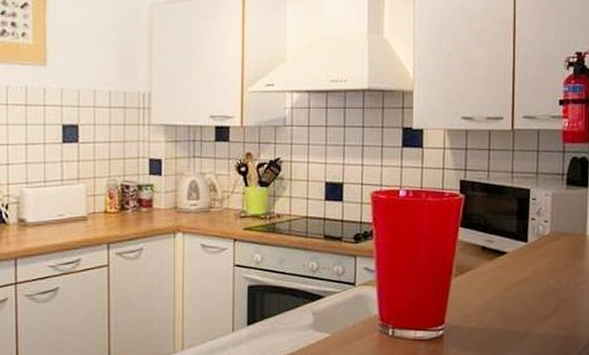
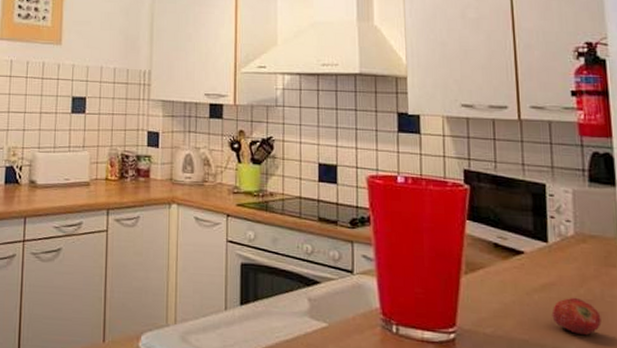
fruit: none [525,288,565,319] -> present [551,297,601,335]

